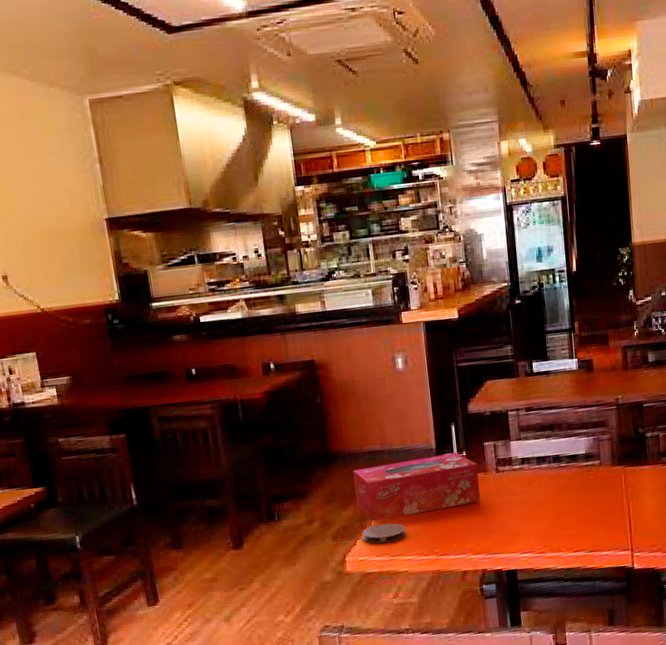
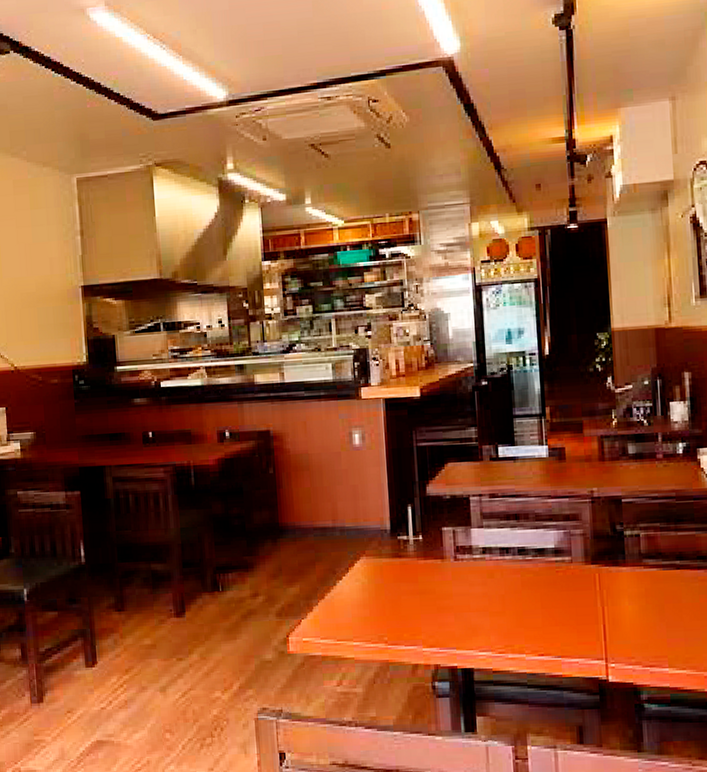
tissue box: present [353,452,481,522] -> none [302,536,437,601]
coaster: present [362,523,406,544] -> none [307,604,354,626]

